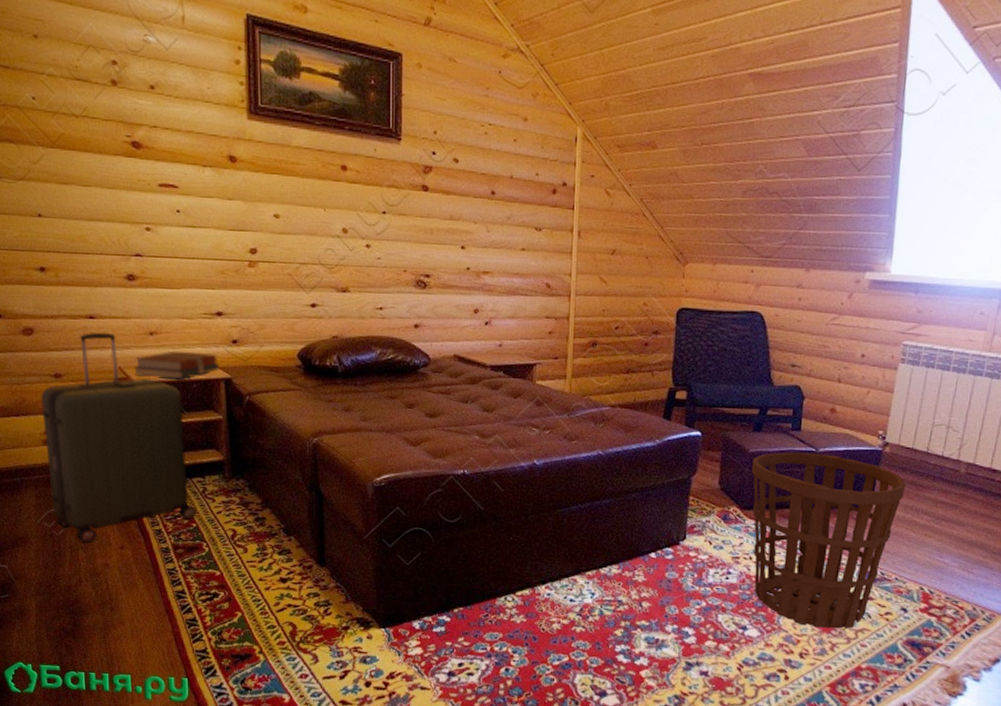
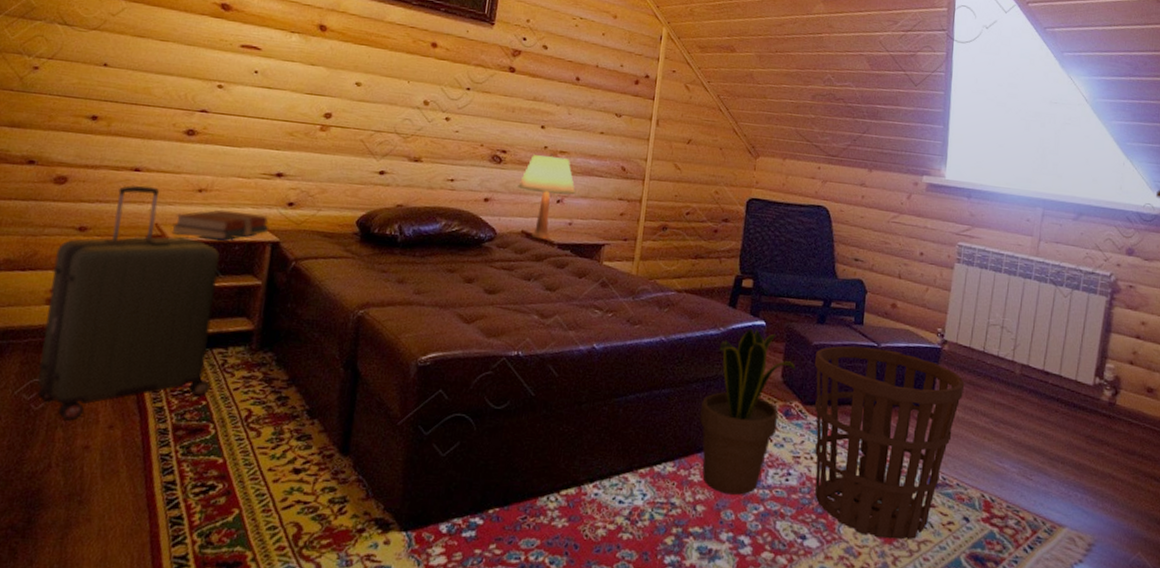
table lamp: none [445,274,502,363] -> present [517,153,575,240]
potted plant: none [639,439,734,592] -> present [698,328,797,495]

